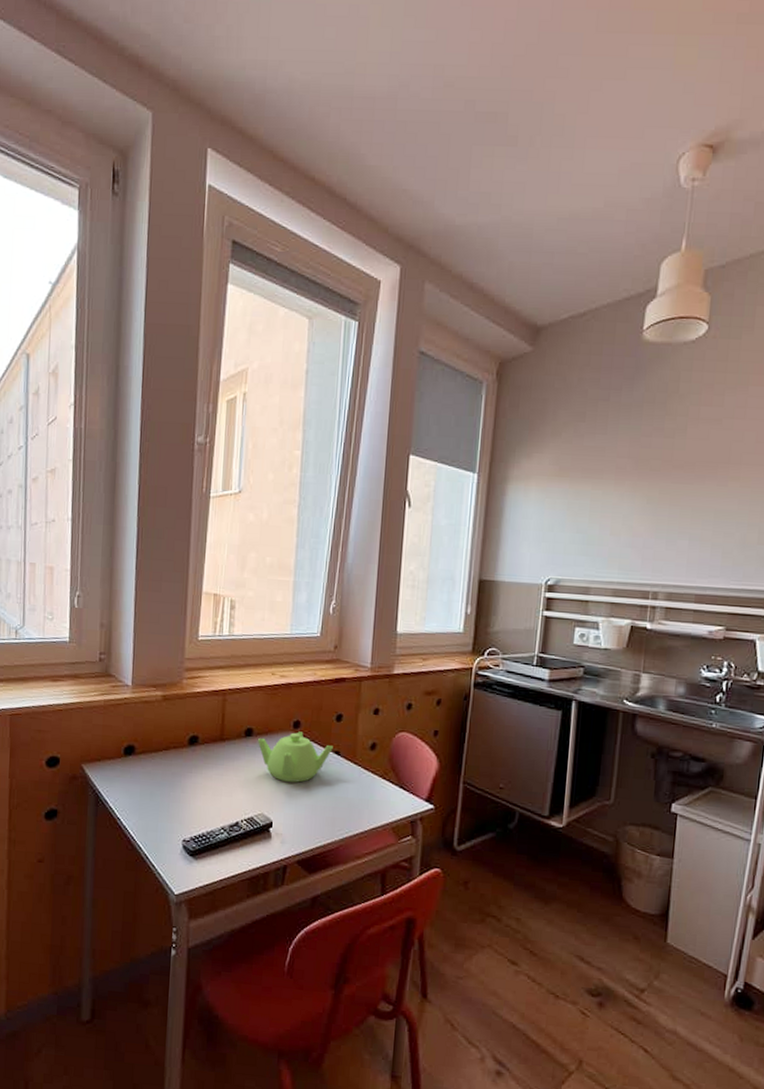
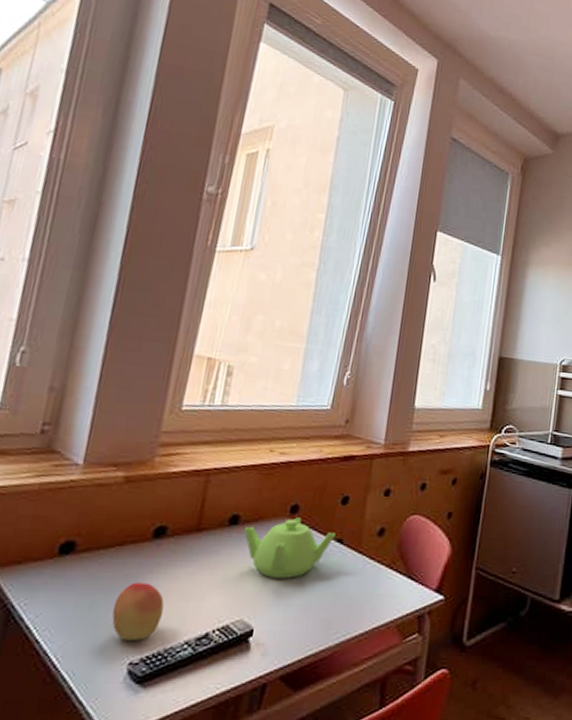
fruit: none [166,779,203,824] -> present [112,582,164,640]

